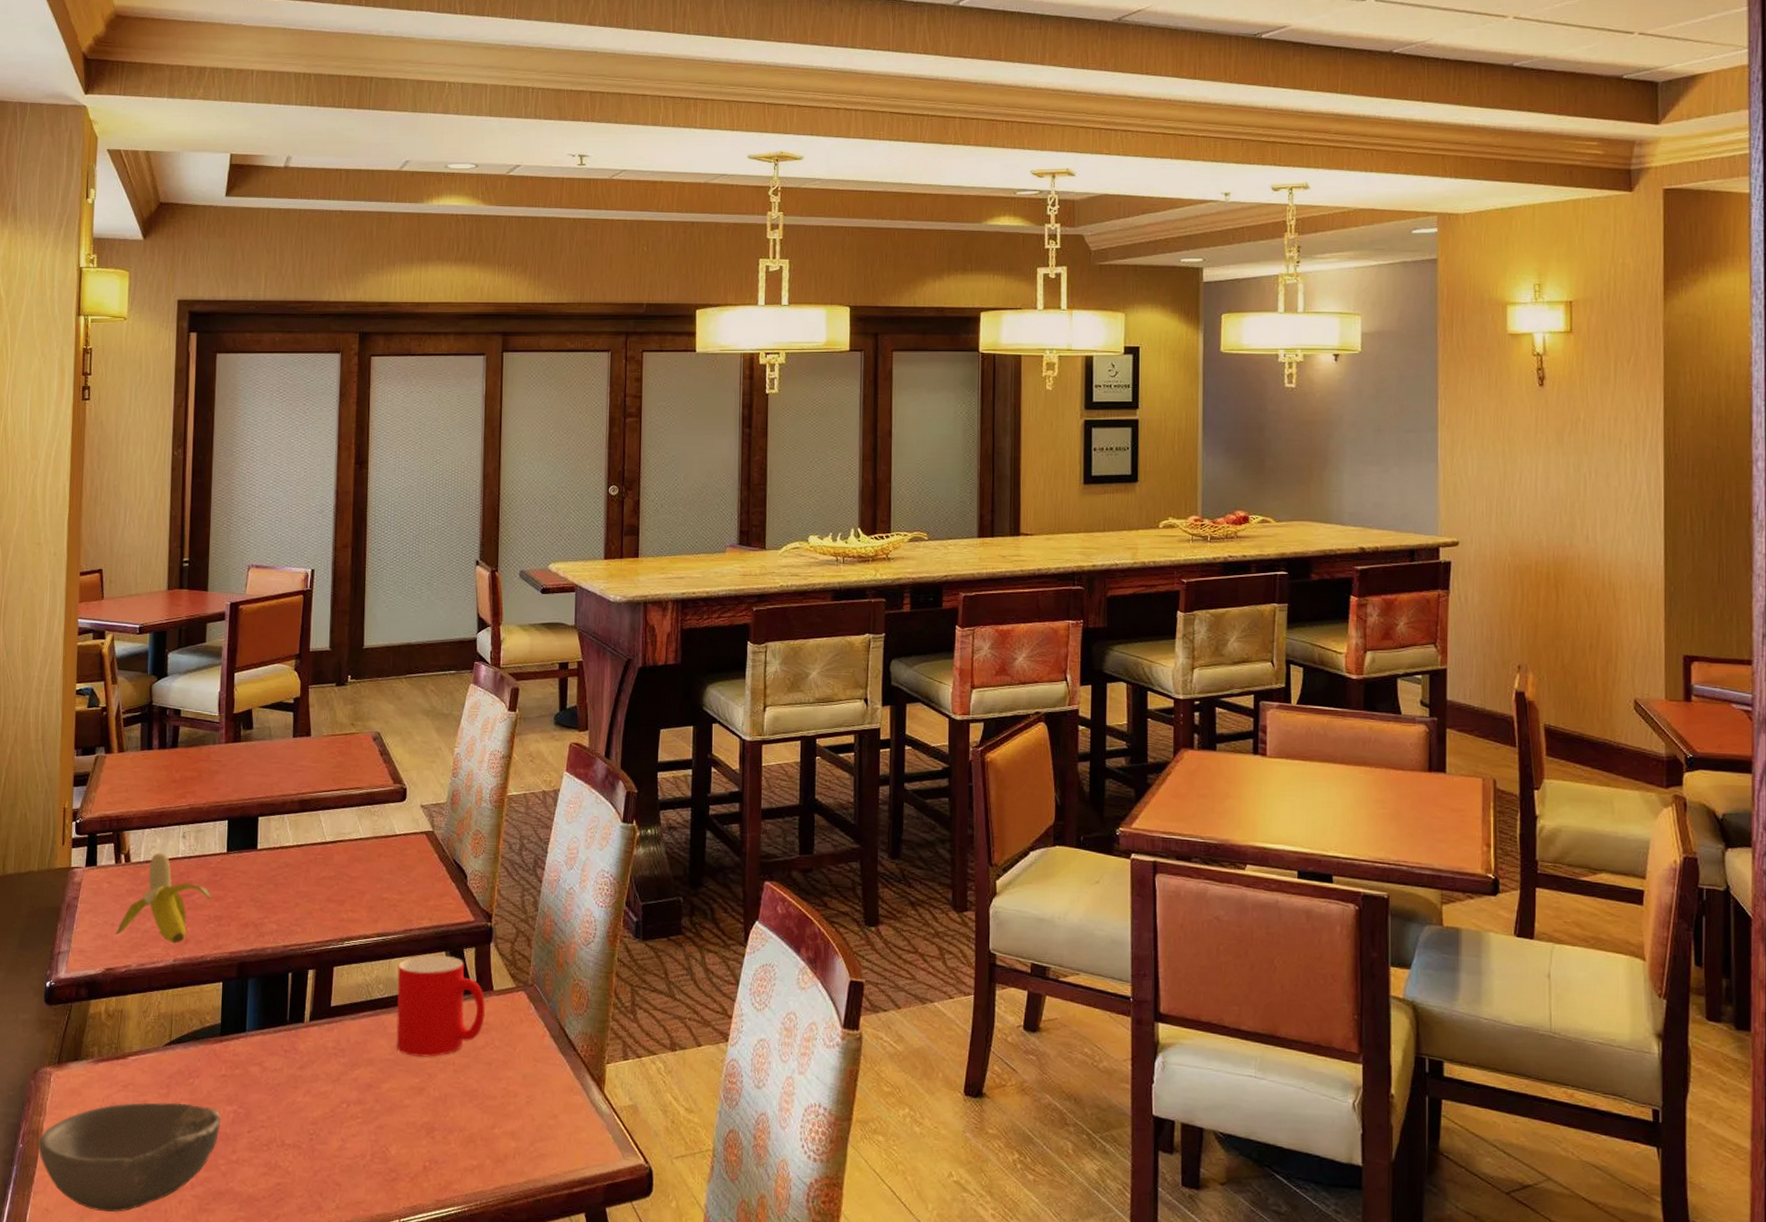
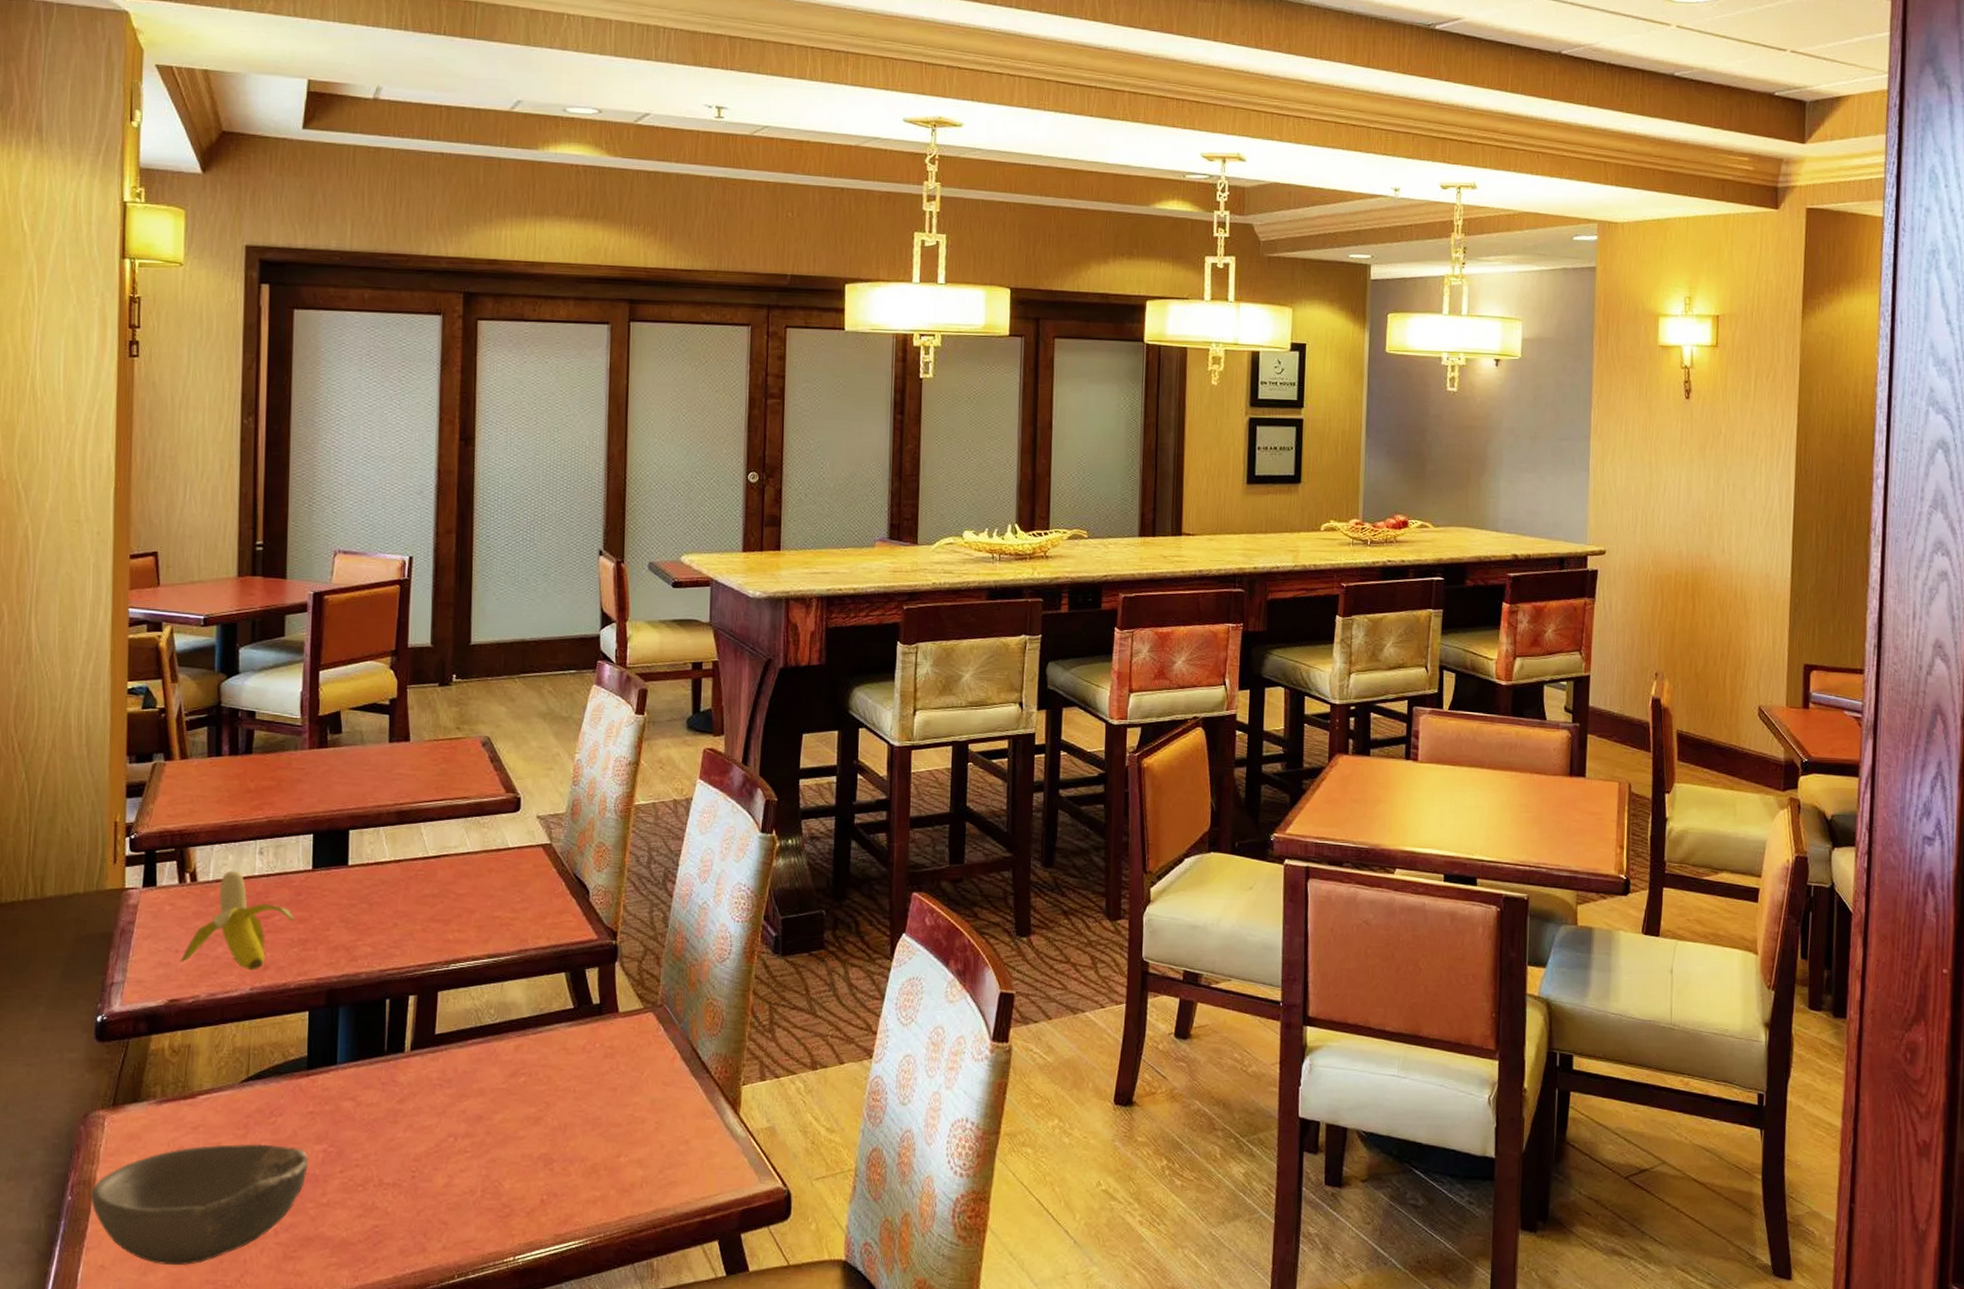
cup: present [396,955,485,1058] -> none [509,976,609,1086]

